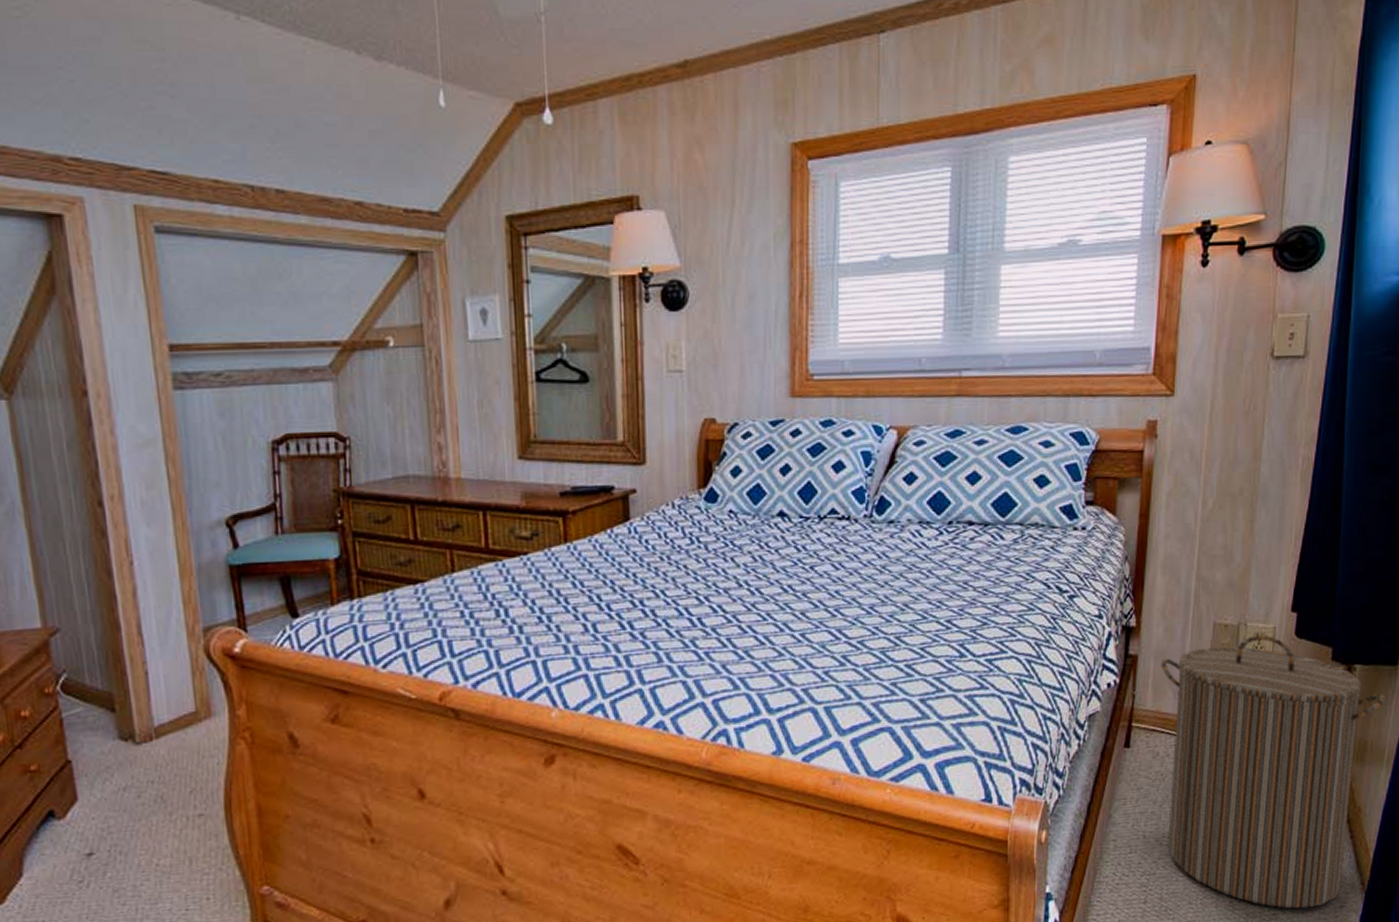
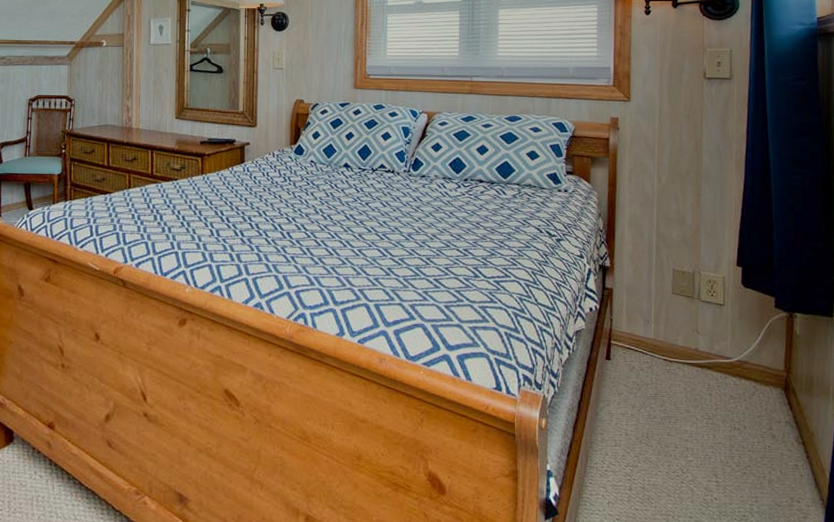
laundry hamper: present [1160,634,1386,909] -> none [632,282,826,515]

